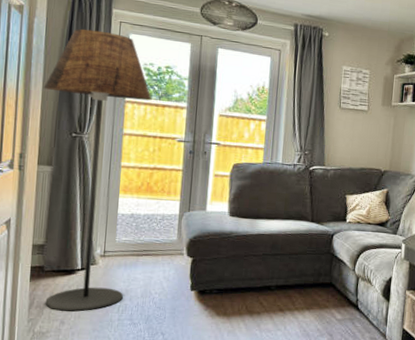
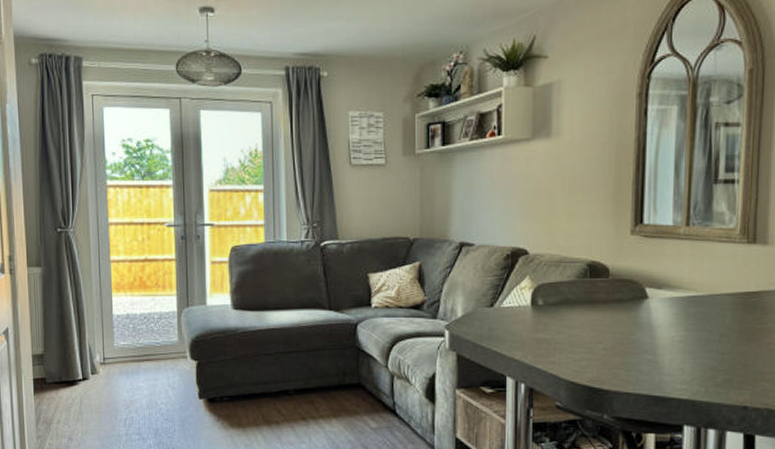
floor lamp: present [43,29,152,312] -> none [23,108,135,427]

